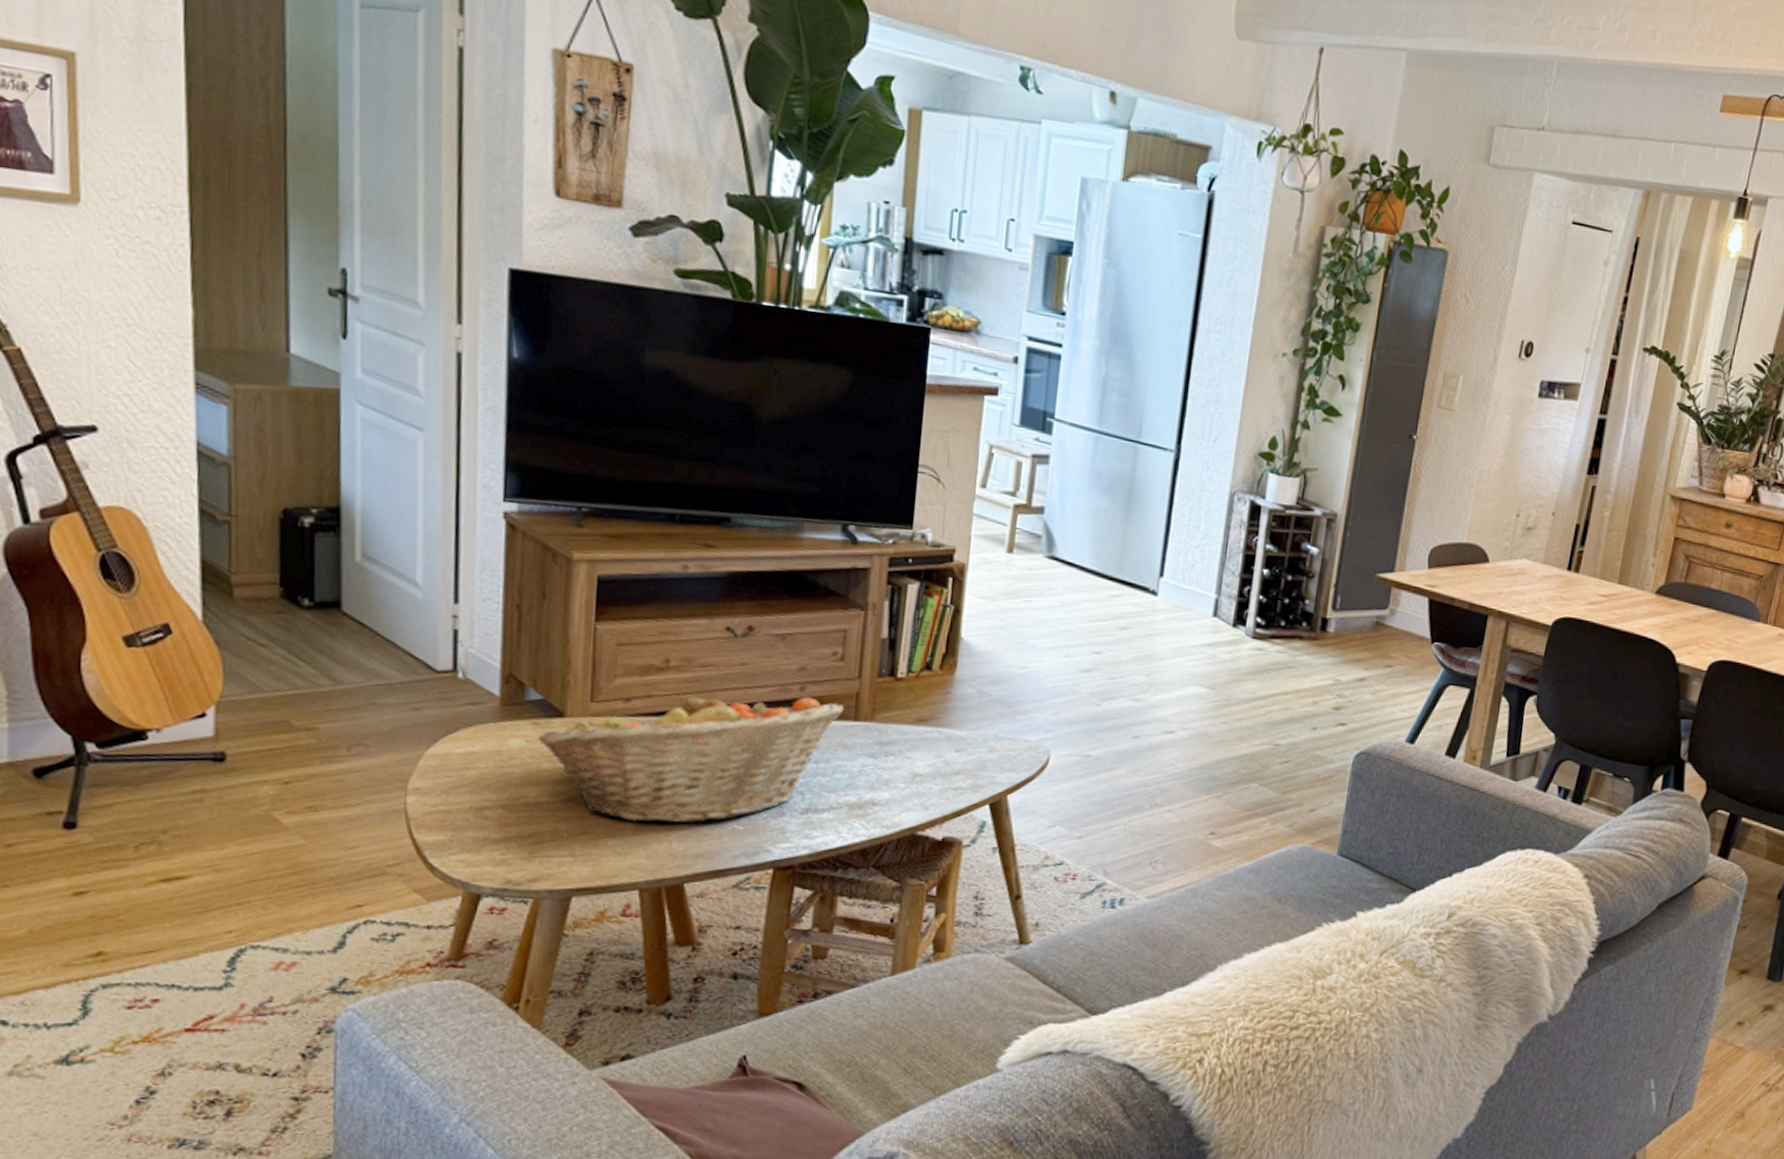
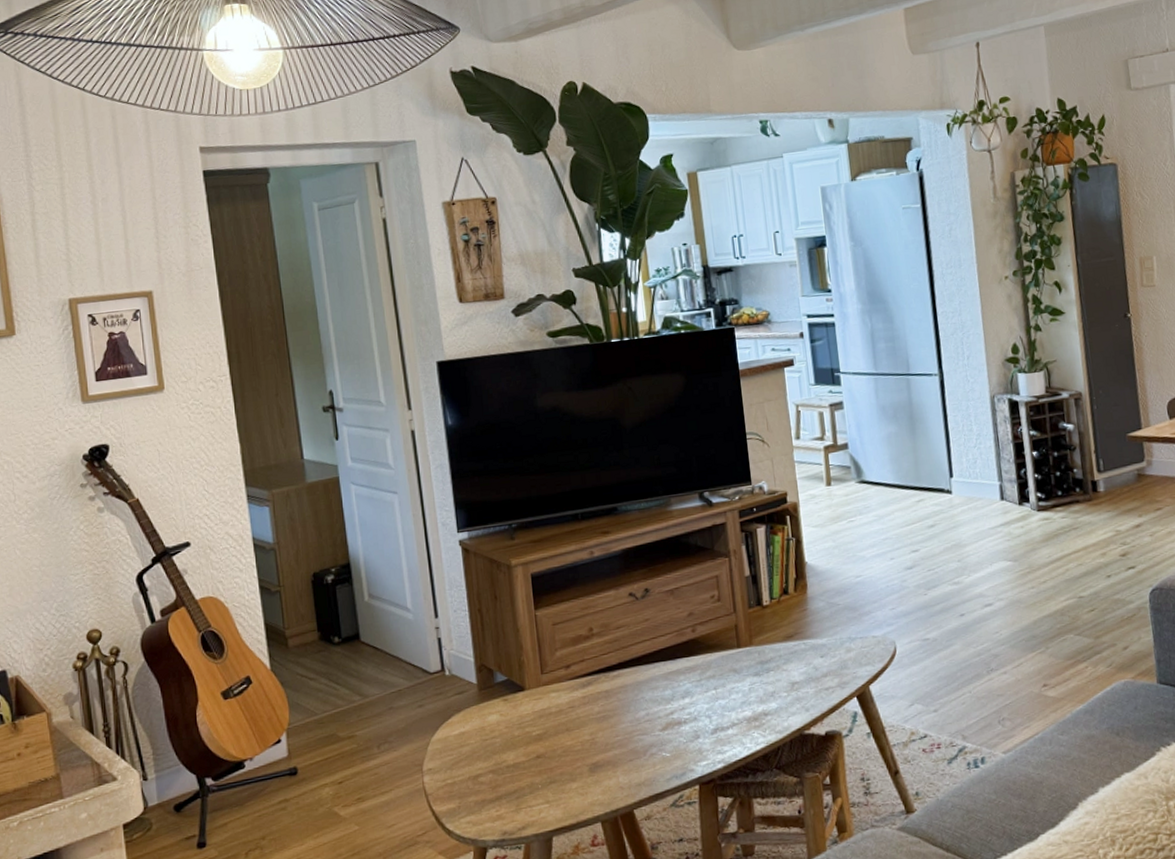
fruit basket: present [537,692,845,824] -> none [508,636,728,765]

